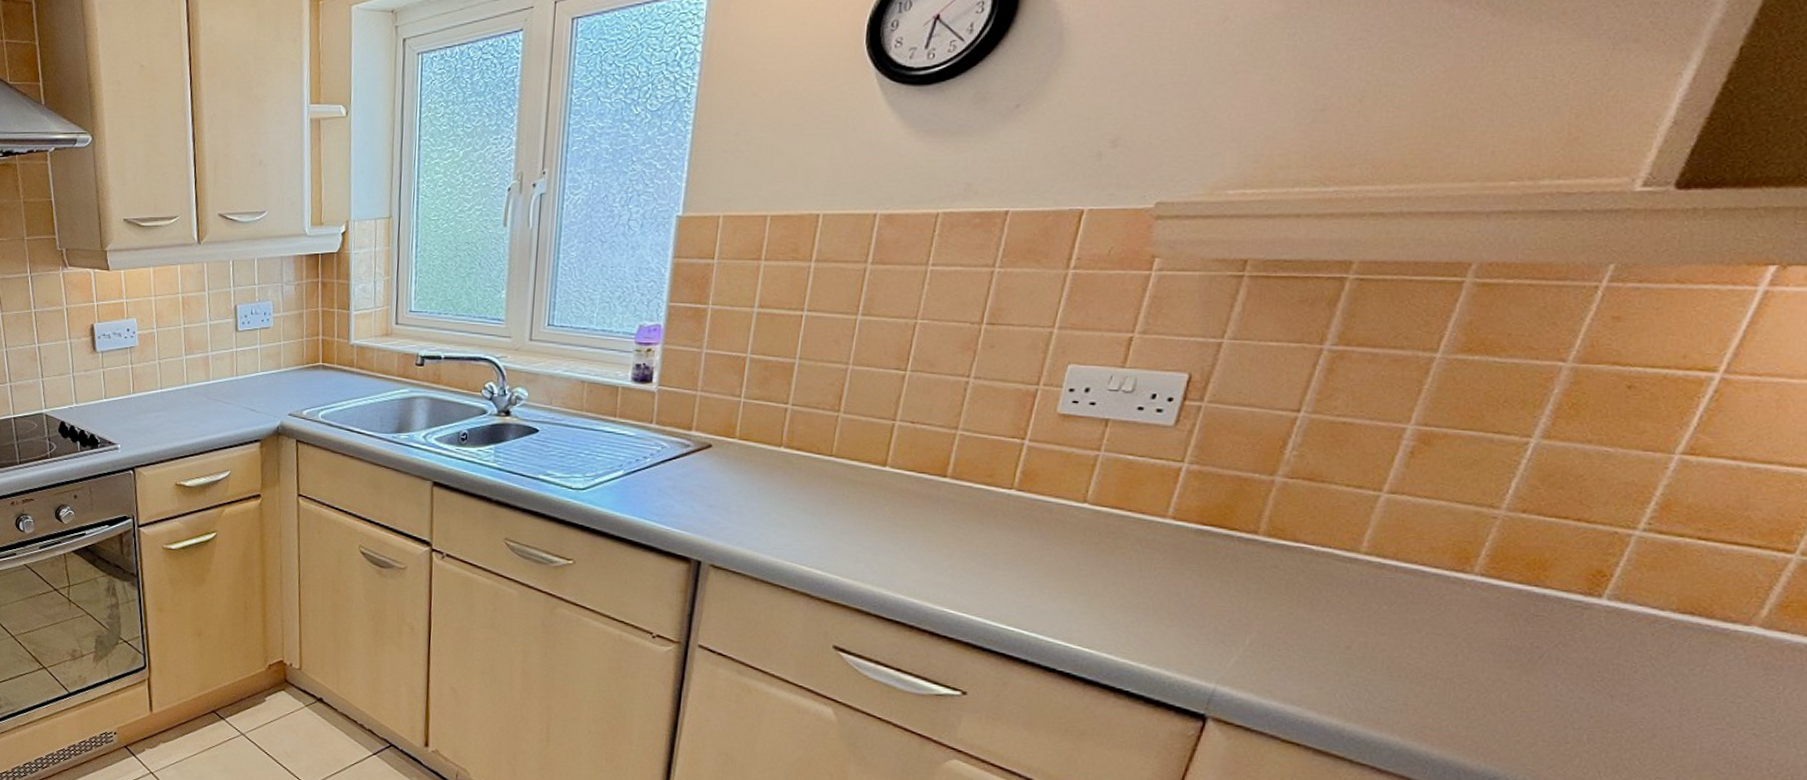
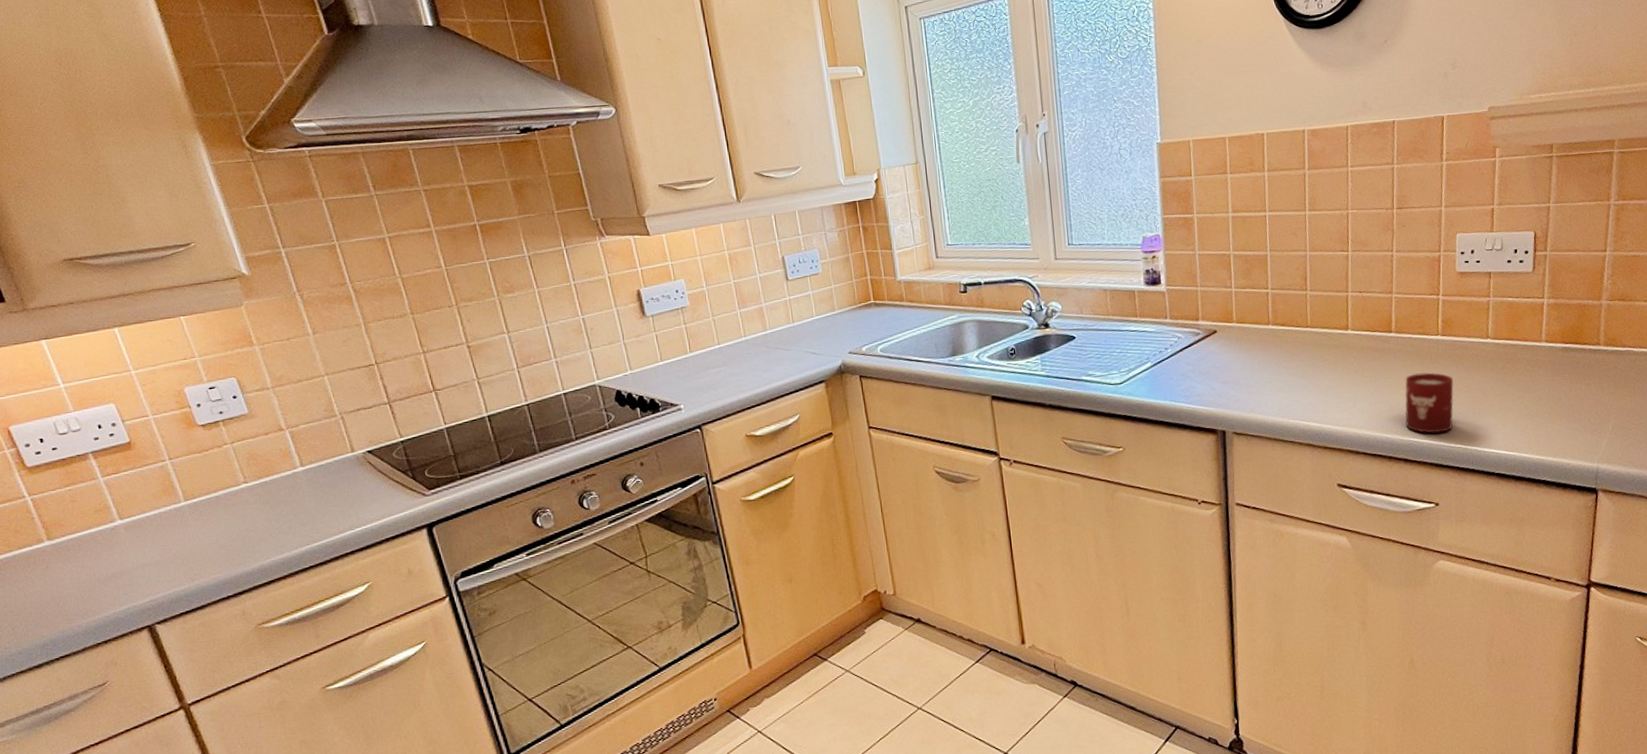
cup: none [940,531,1021,609] -> present [1405,372,1454,434]

